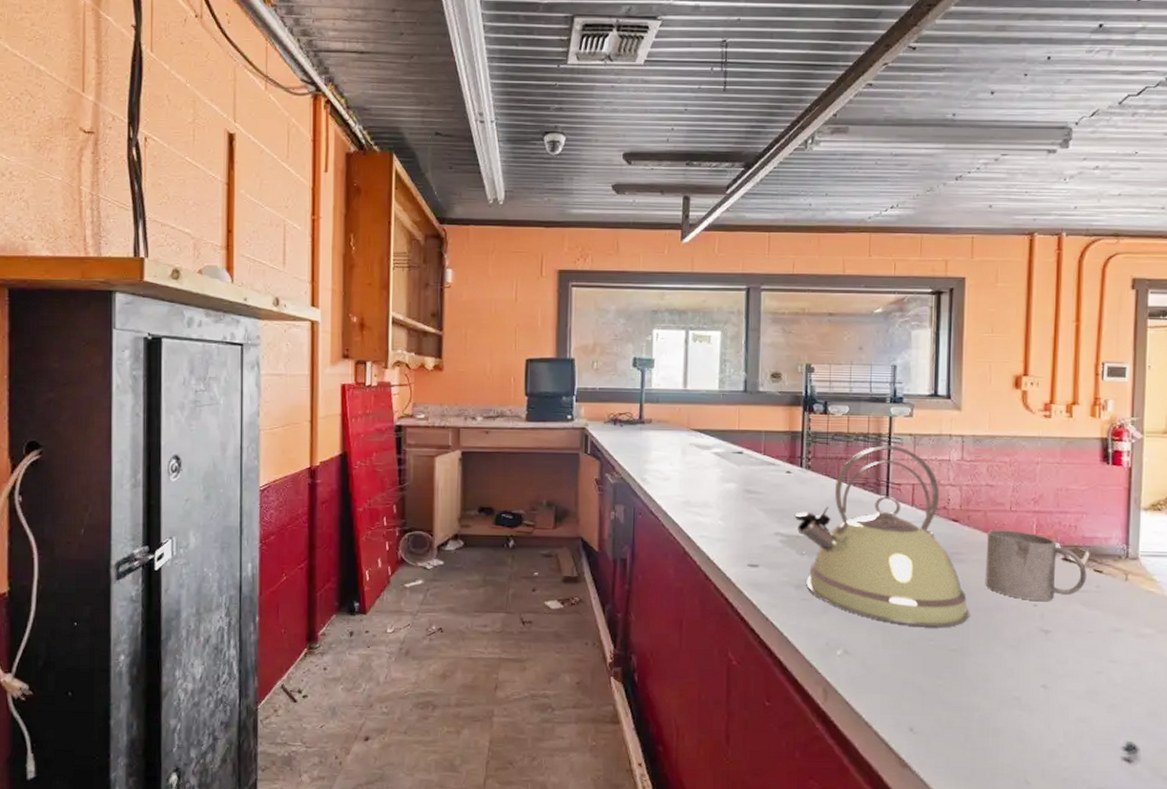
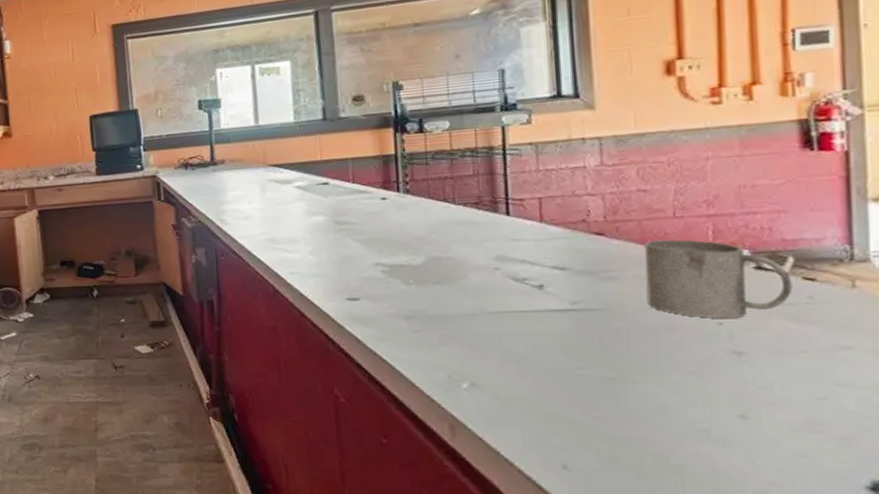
kettle: present [794,445,970,627] -> none [395,158,630,354]

